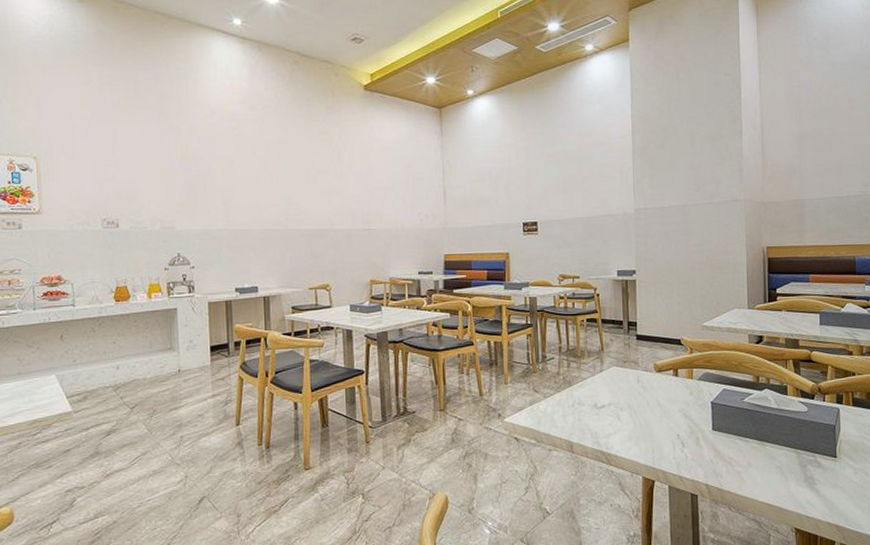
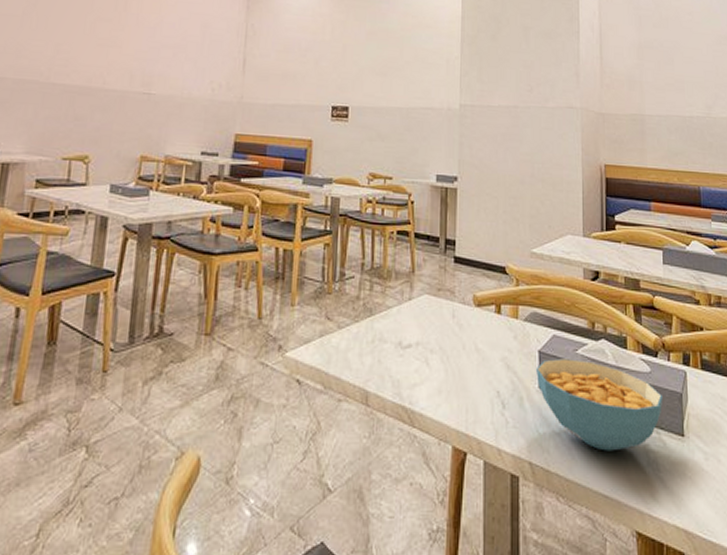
cereal bowl: none [710,406,819,473] -> present [536,359,663,451]

